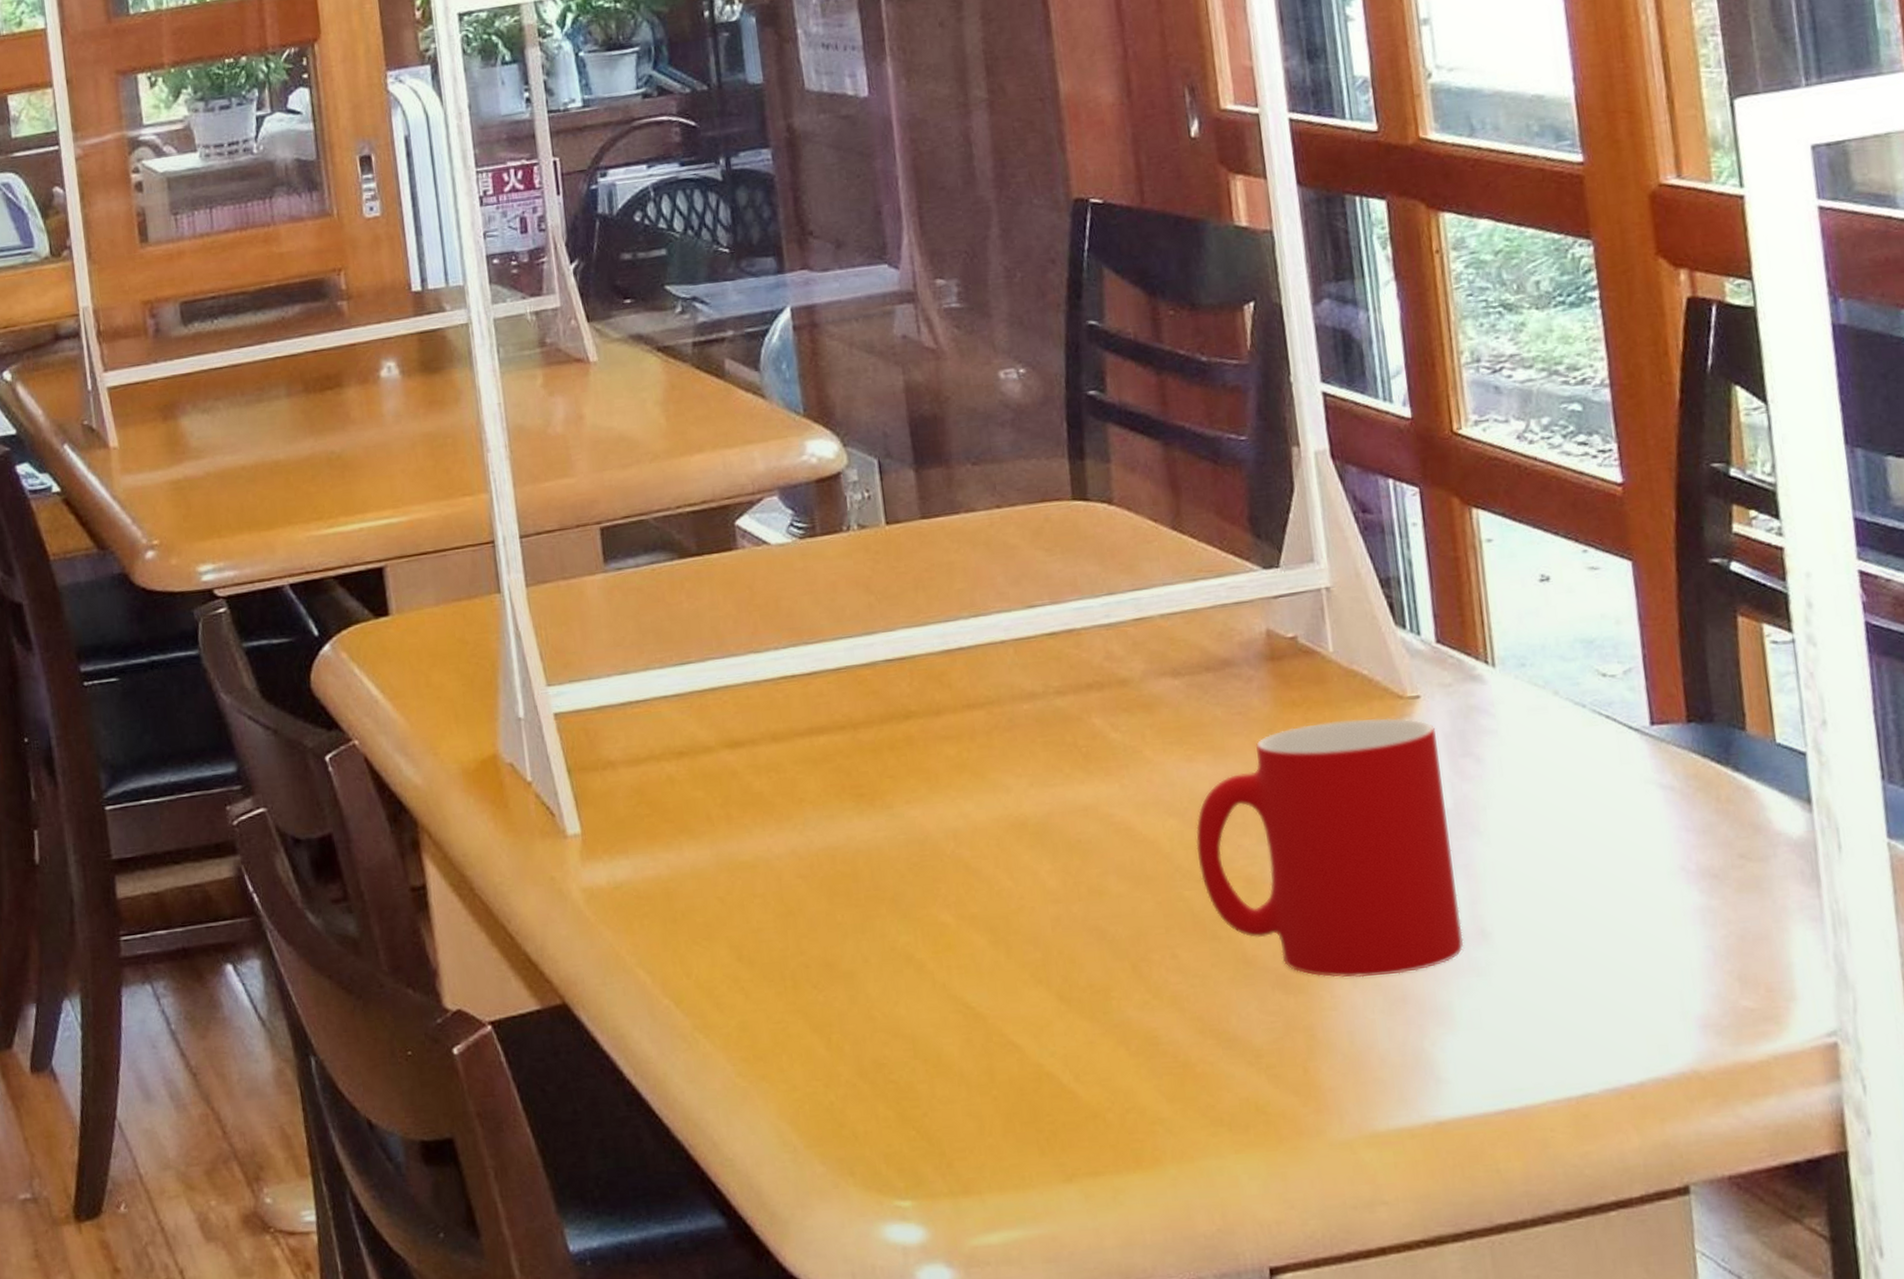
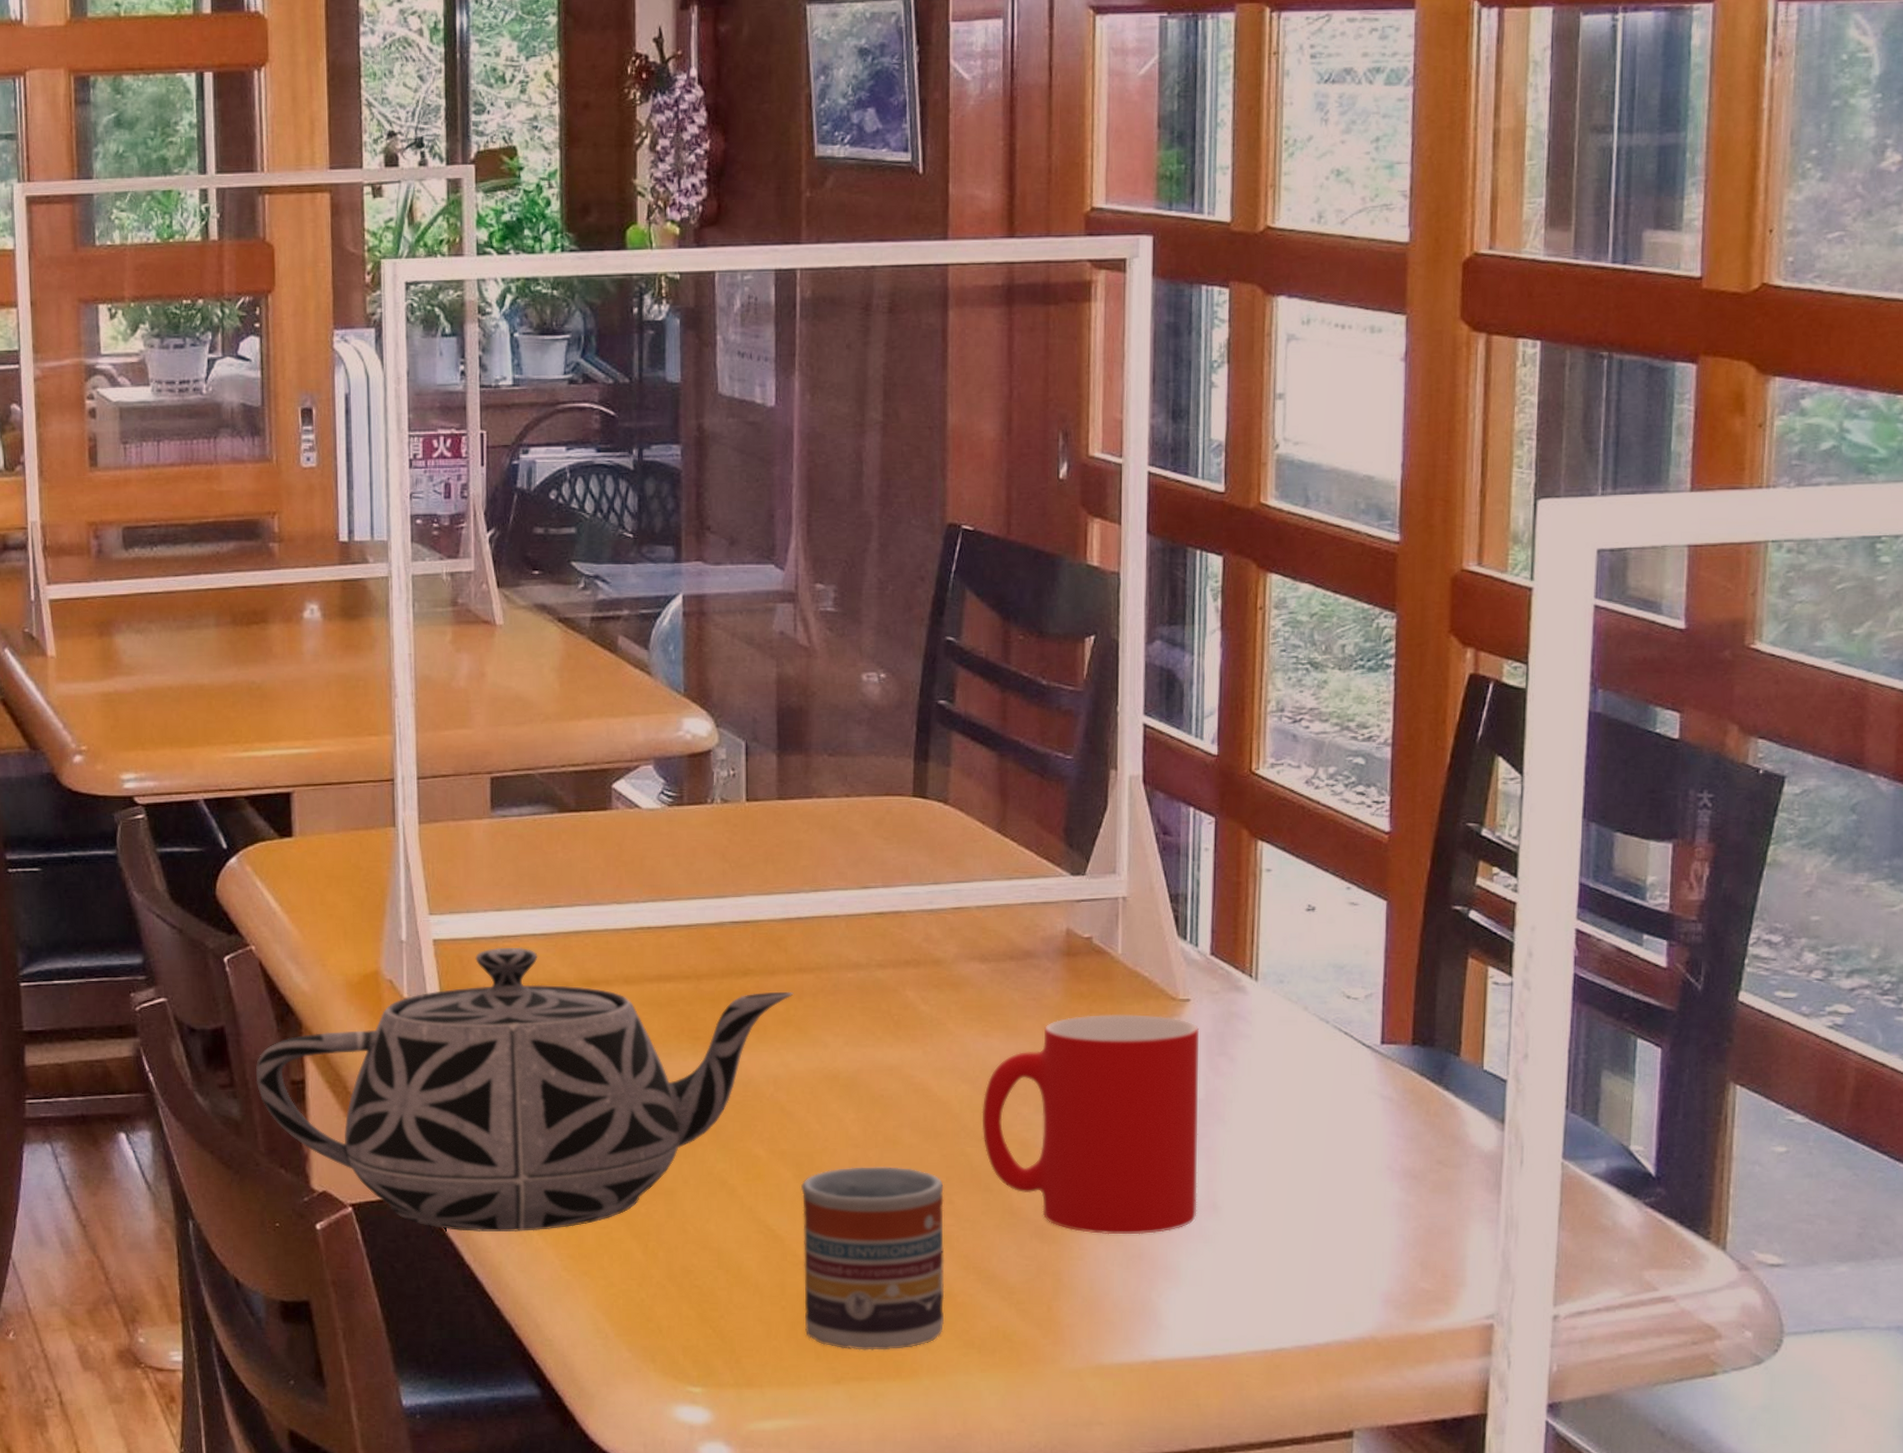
teapot: none [370,712,964,1041] -> present [255,947,794,1231]
cup: none [998,920,1185,1141] -> present [800,1167,945,1350]

